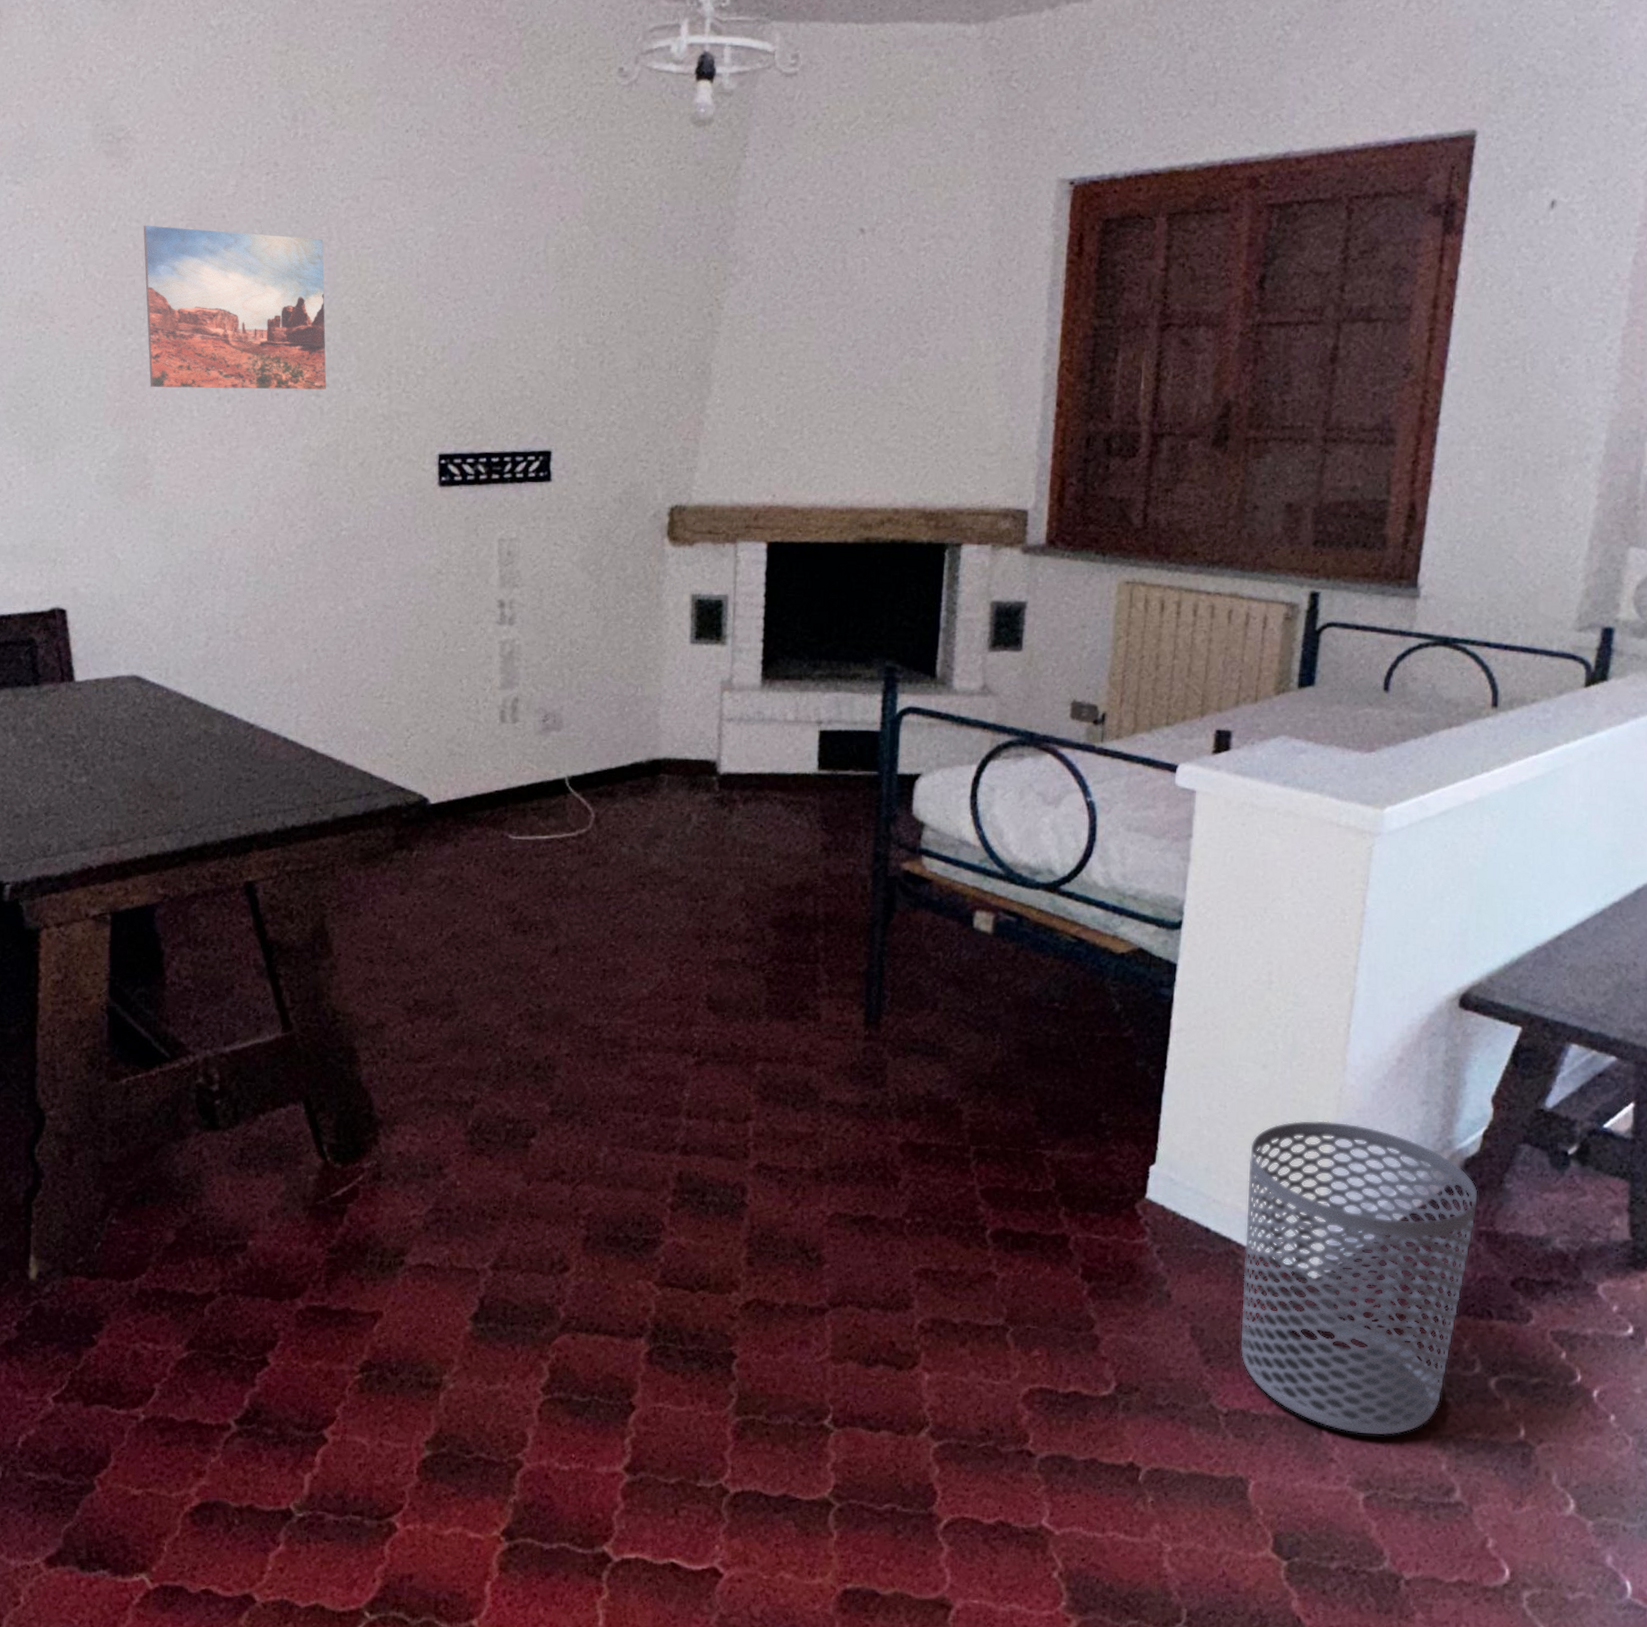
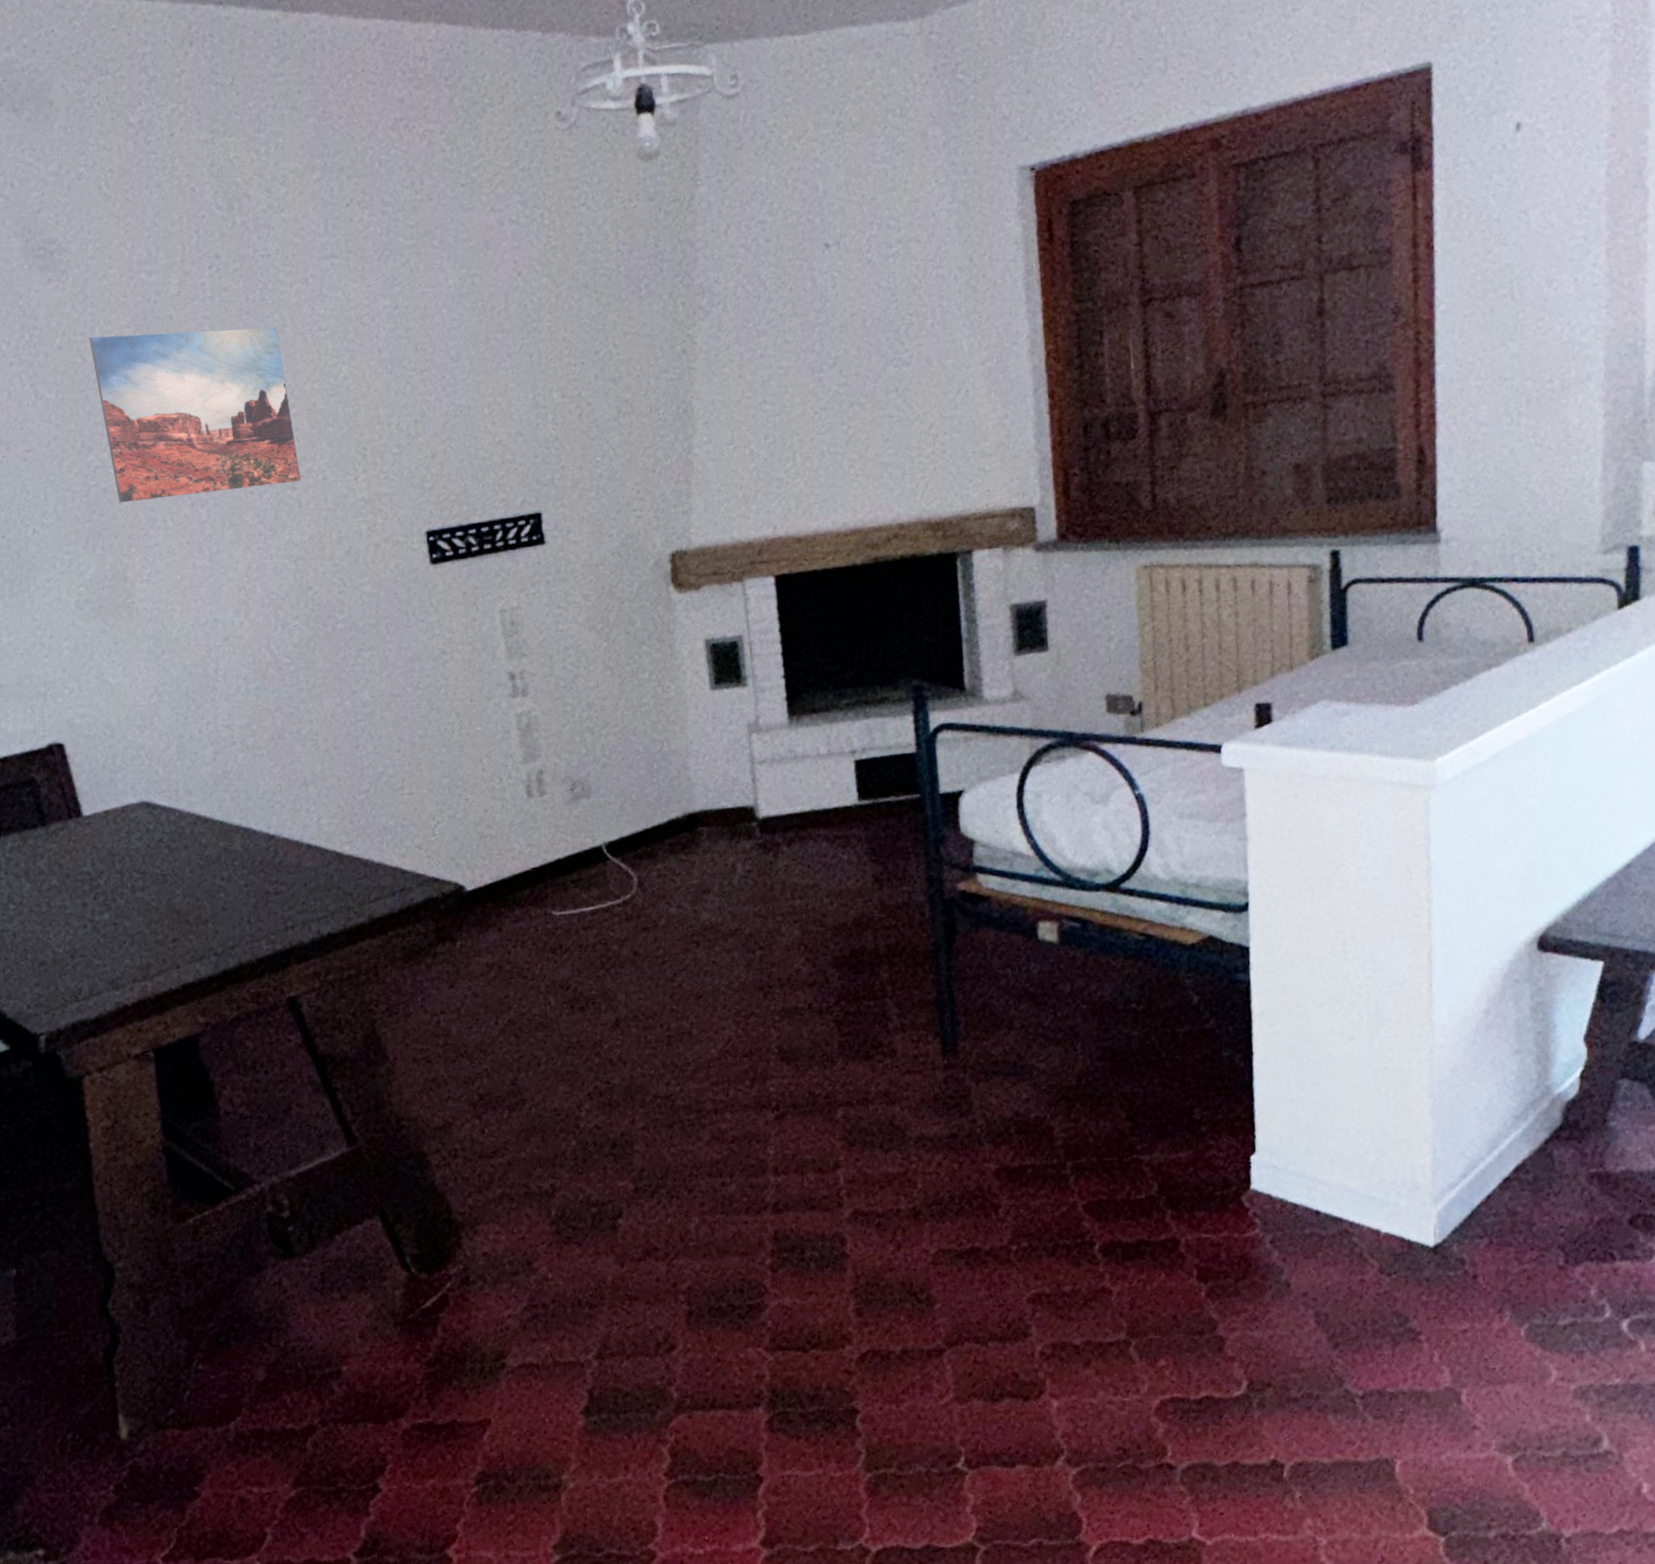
waste bin: present [1240,1120,1478,1436] -> none [1349,1084,1585,1397]

